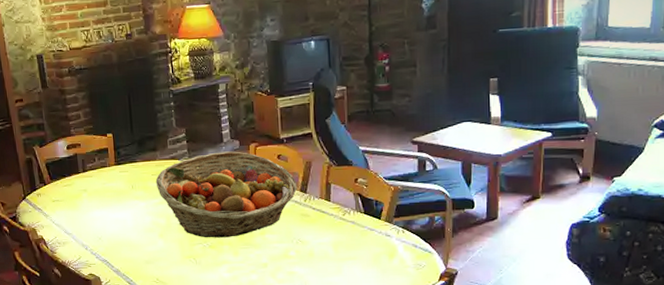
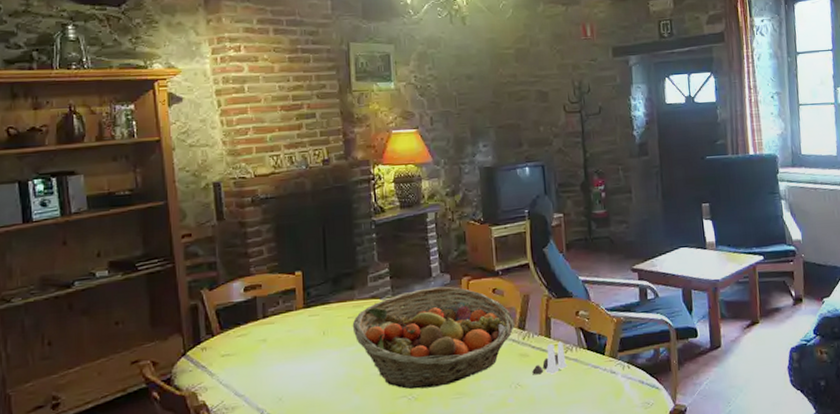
salt and pepper shaker set: none [312,205,345,234] -> present [532,341,568,375]

